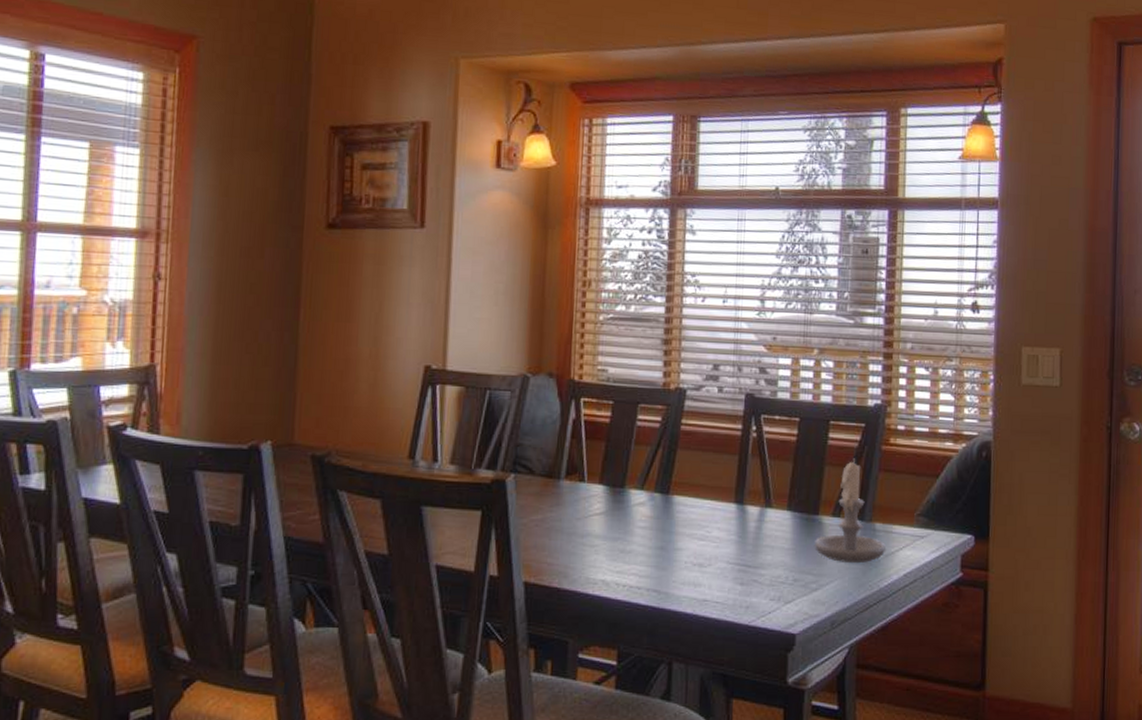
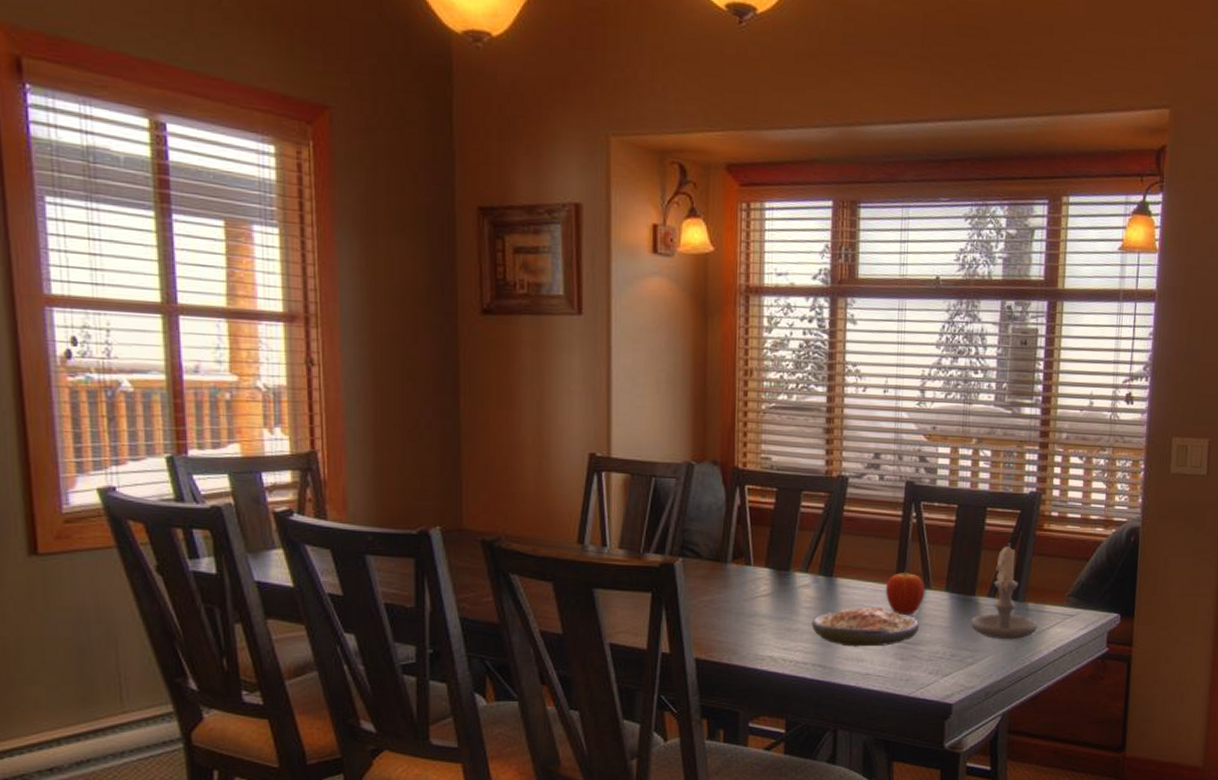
soup: none [646,526,760,570] -> present [811,606,920,647]
fruit: none [724,487,766,535] -> present [885,570,926,615]

